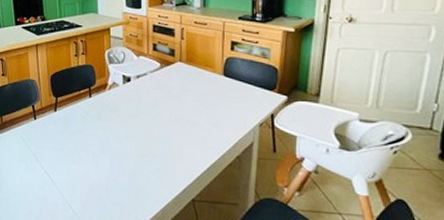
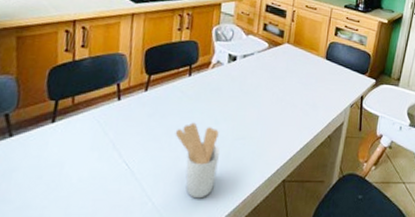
utensil holder: none [84,139,126,210] -> present [175,122,220,199]

